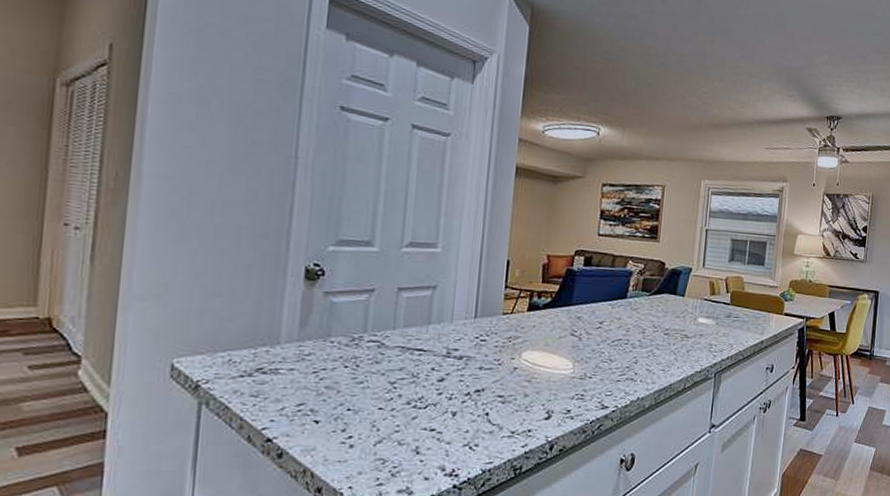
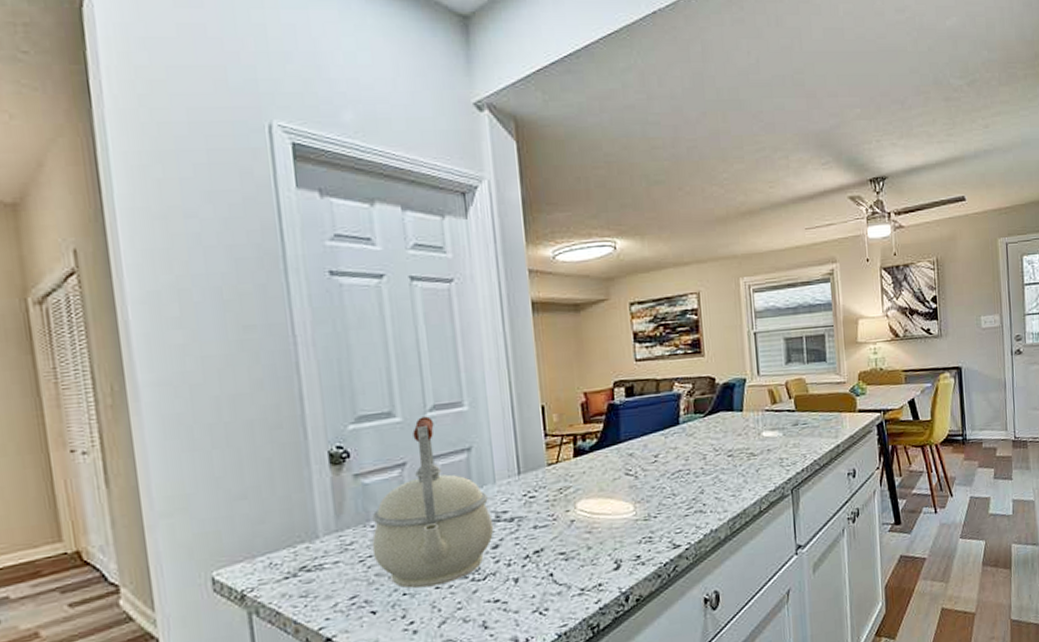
kettle: none [327,250,444,407] -> present [372,416,494,589]

